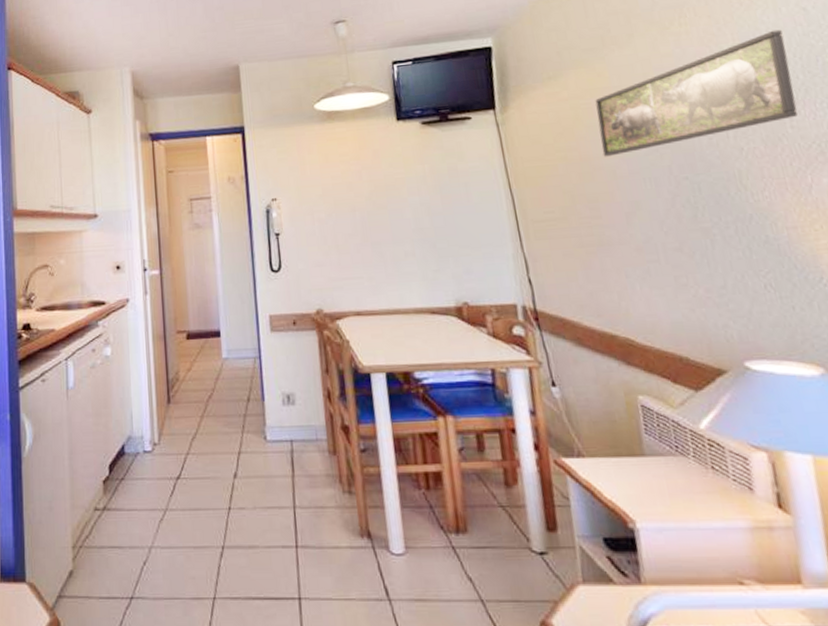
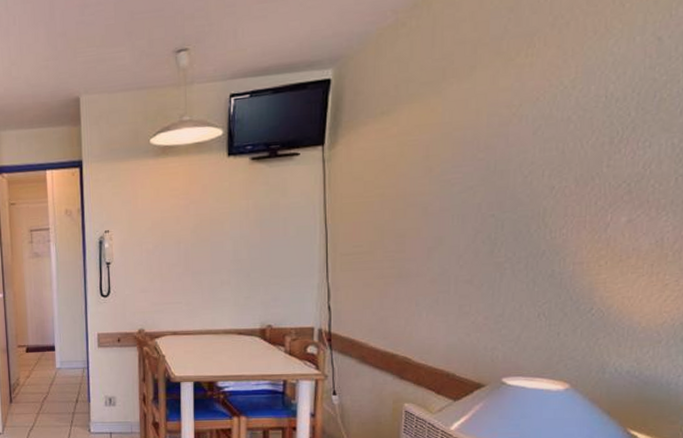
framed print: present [595,29,798,157] -> none [419,62,629,194]

